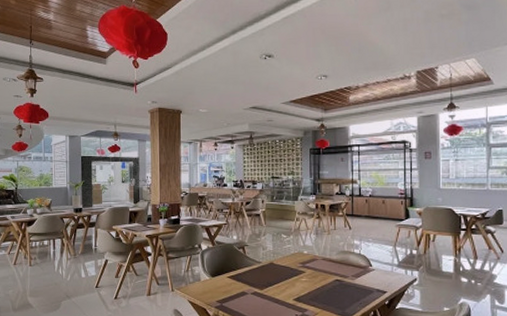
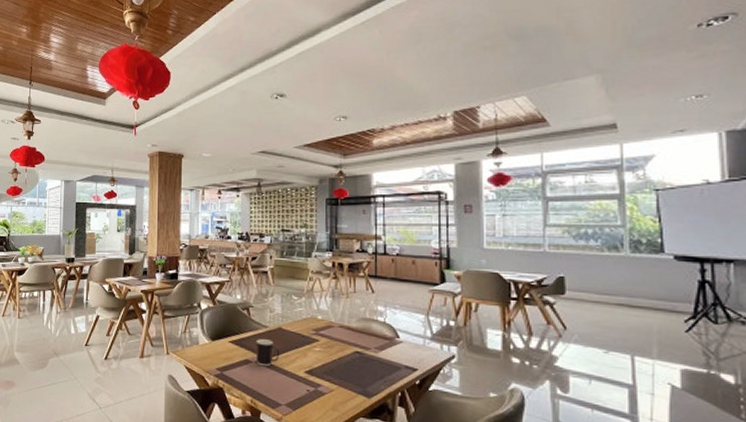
mug: none [251,272,271,297] -> present [255,338,279,367]

